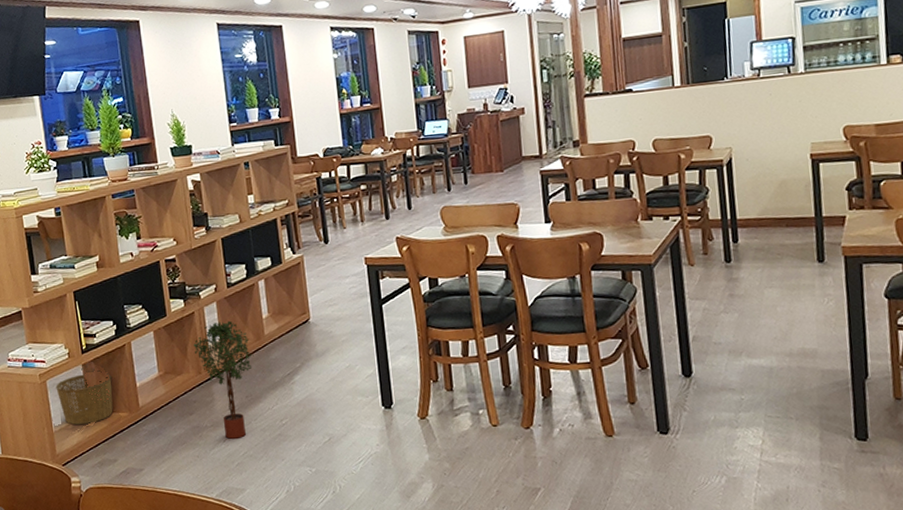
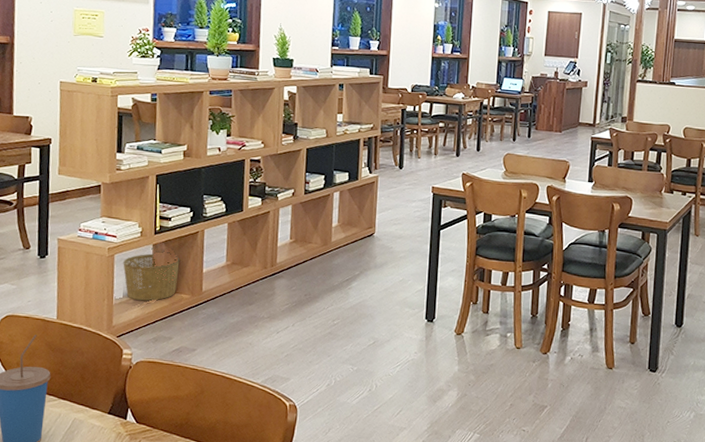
potted tree: present [193,320,254,439] -> none [263,223,318,332]

